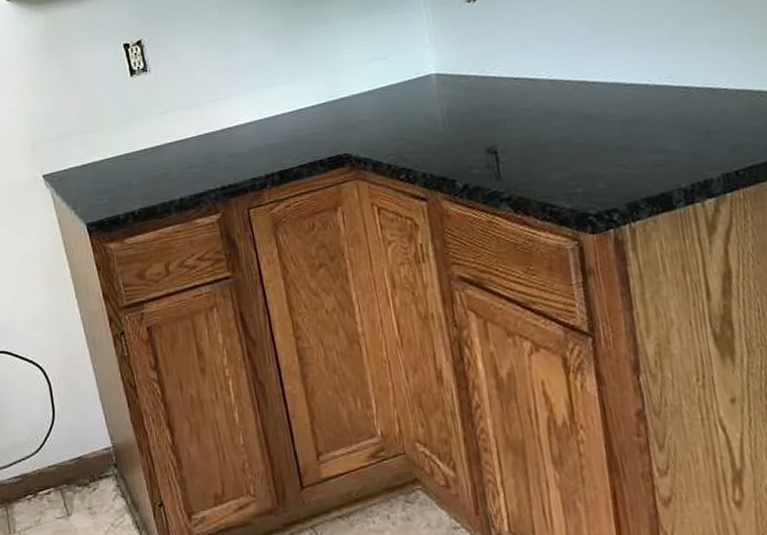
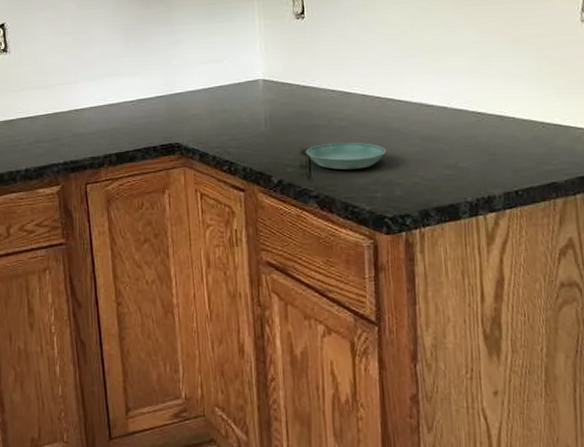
saucer: none [492,133,584,167] -> present [306,142,387,170]

